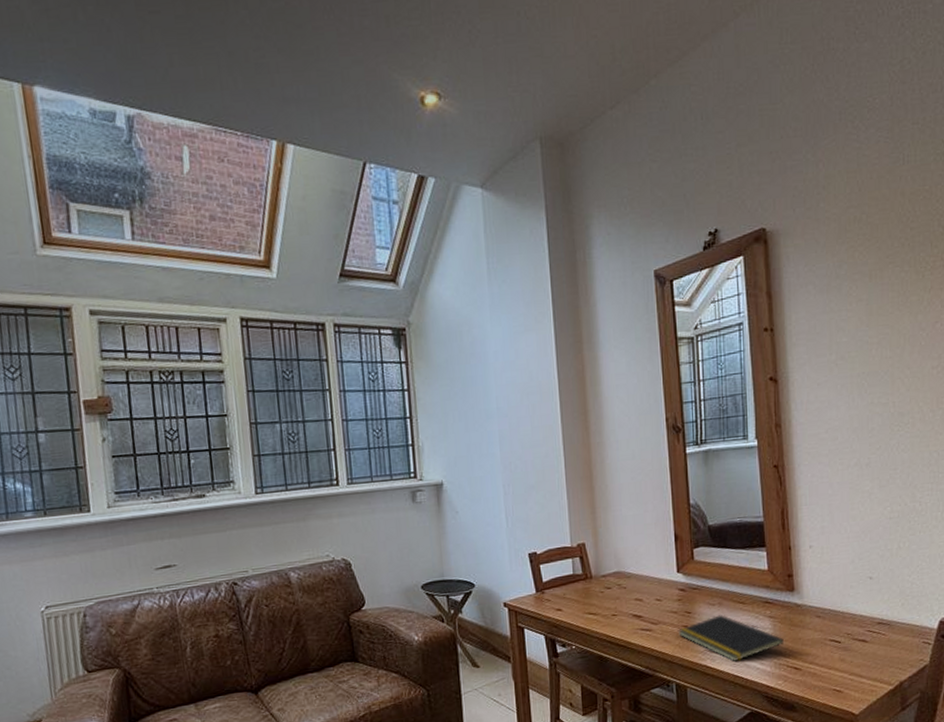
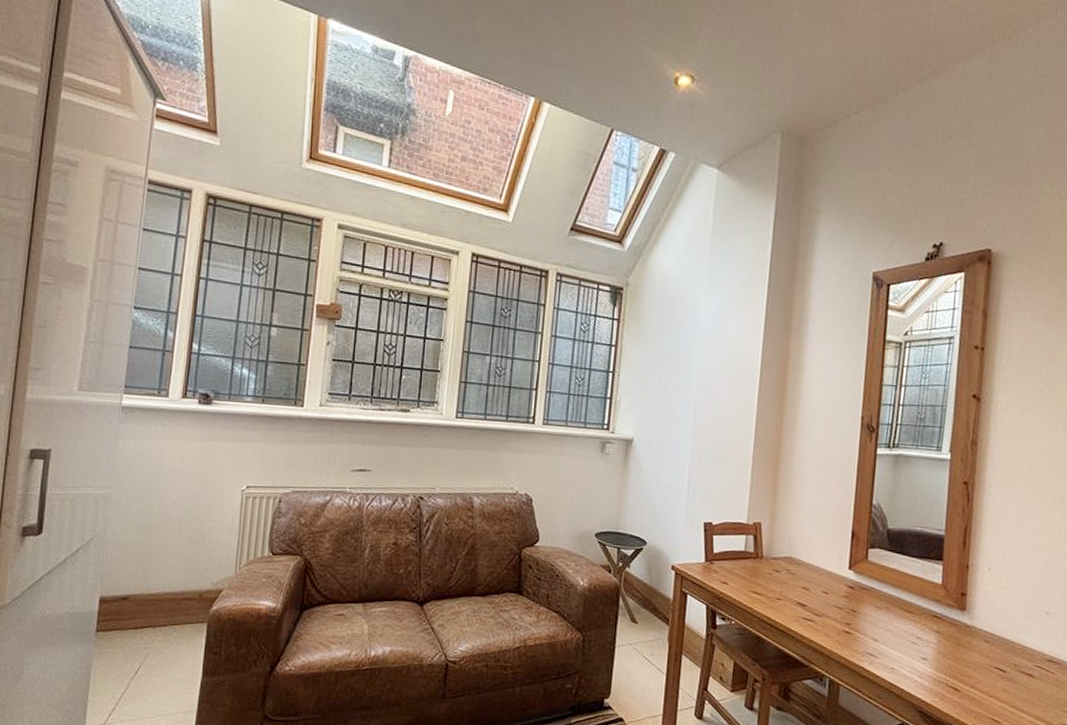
notepad: present [677,615,785,662] -> none [839,619,948,670]

